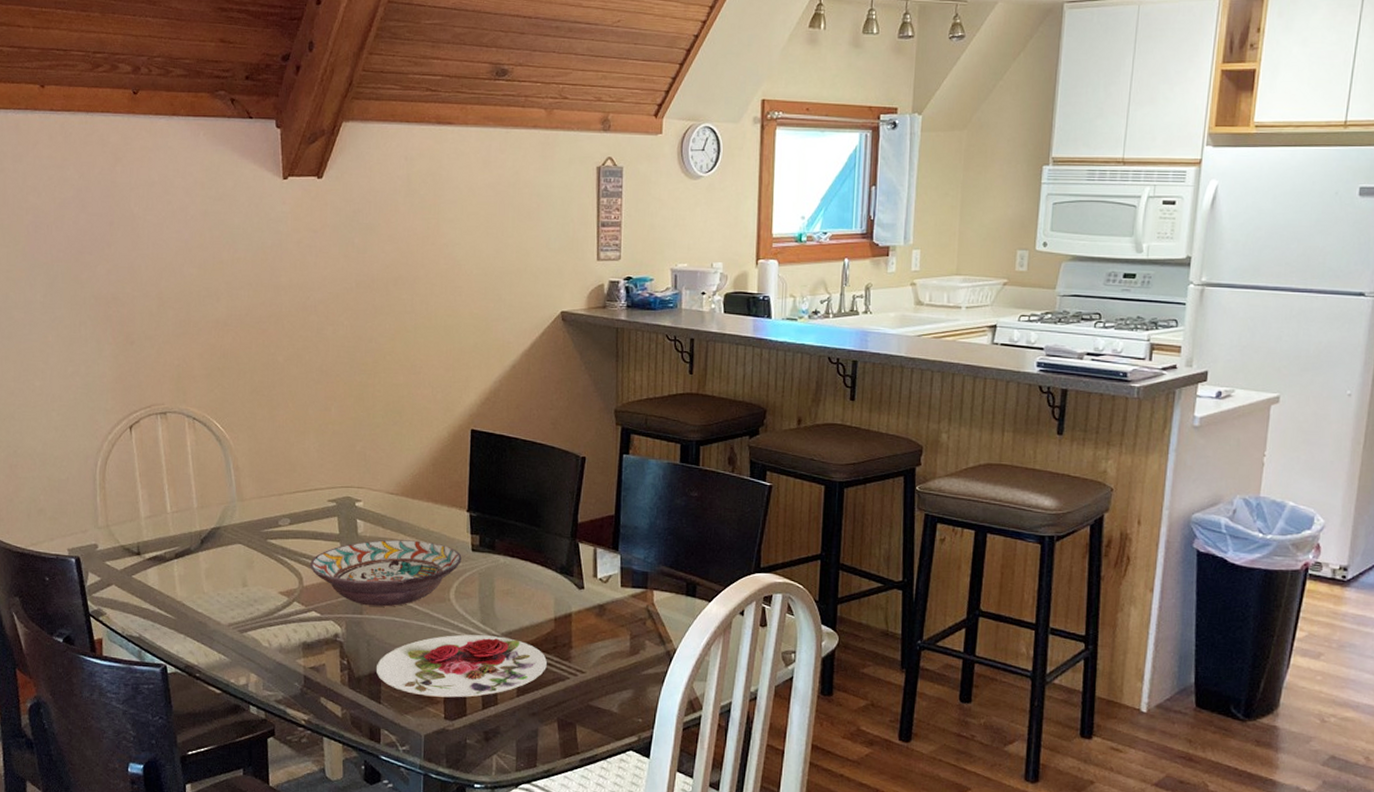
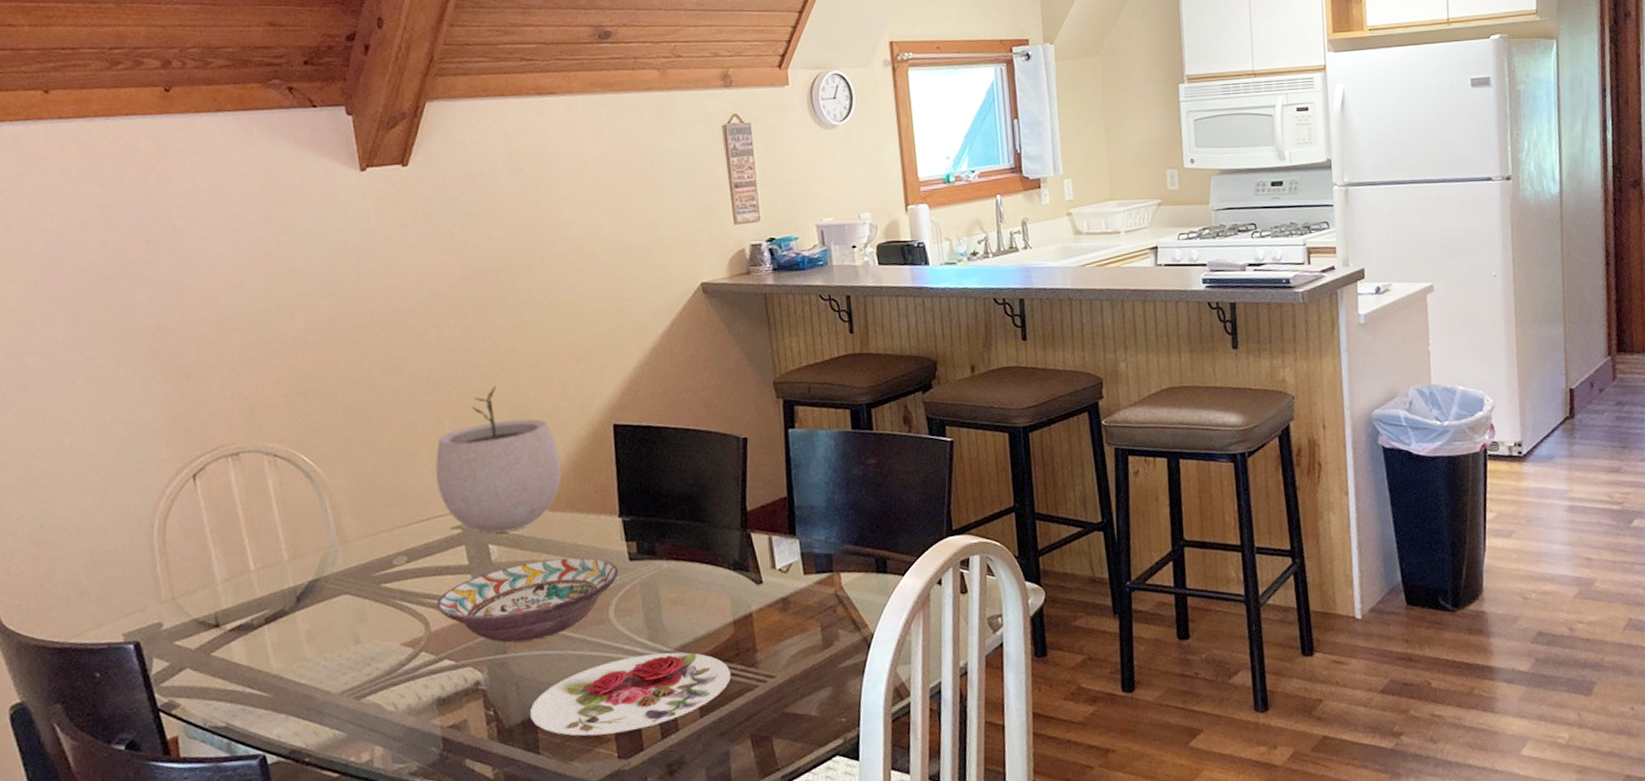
plant pot: none [320,382,424,510] -> present [436,386,562,533]

